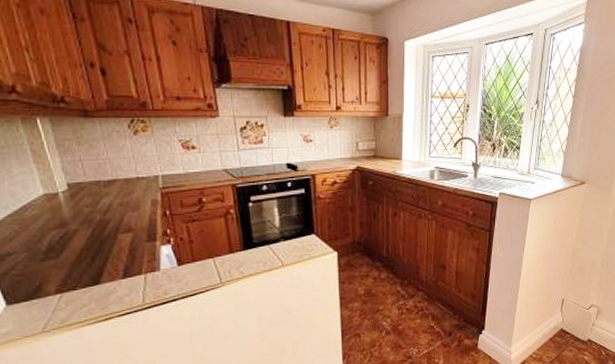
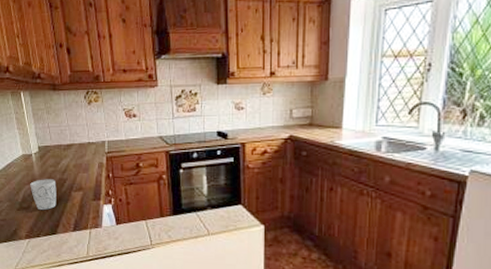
mug: none [58,221,98,259] -> present [30,179,57,211]

